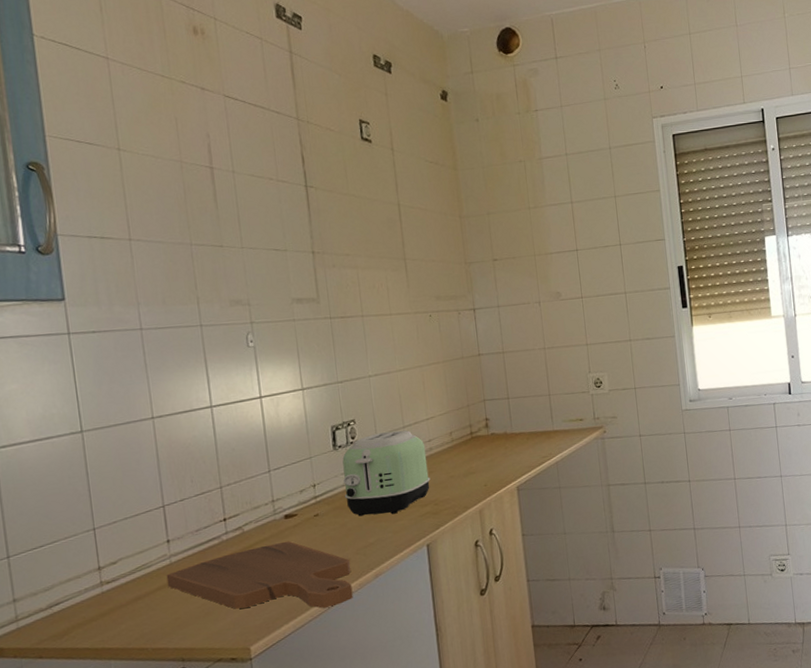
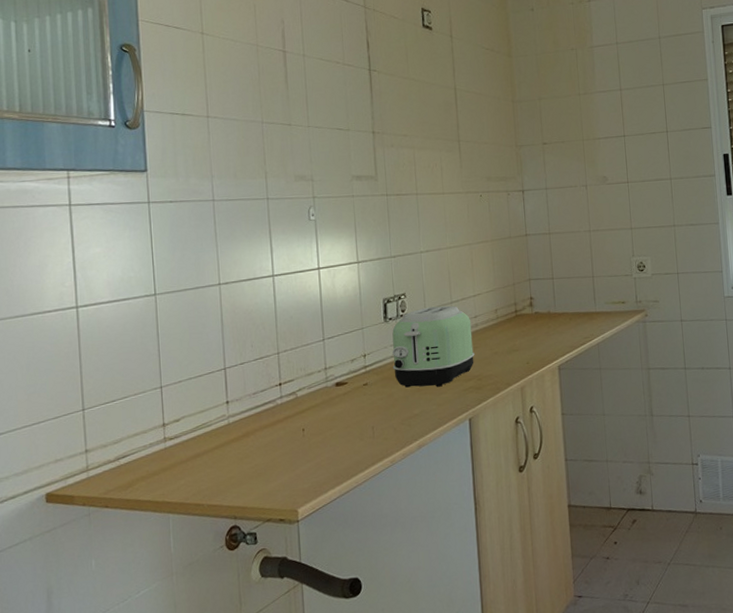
cutting board: present [166,541,353,609] -> none [224,408,397,476]

